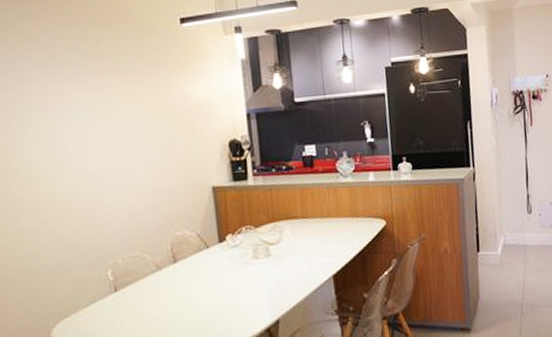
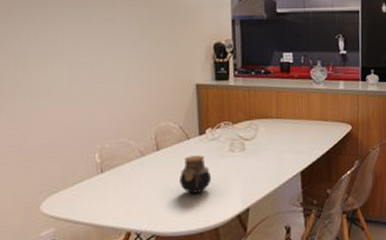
jar: none [200,264,236,308] -> present [179,155,212,193]

